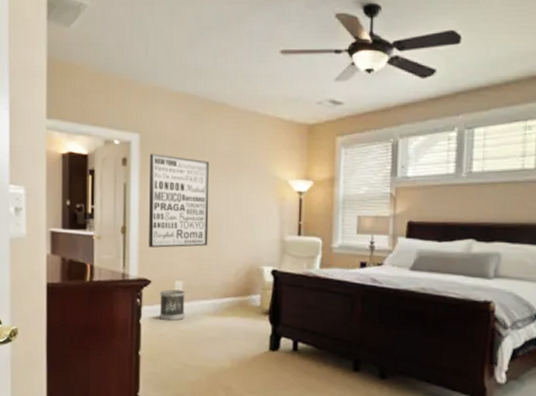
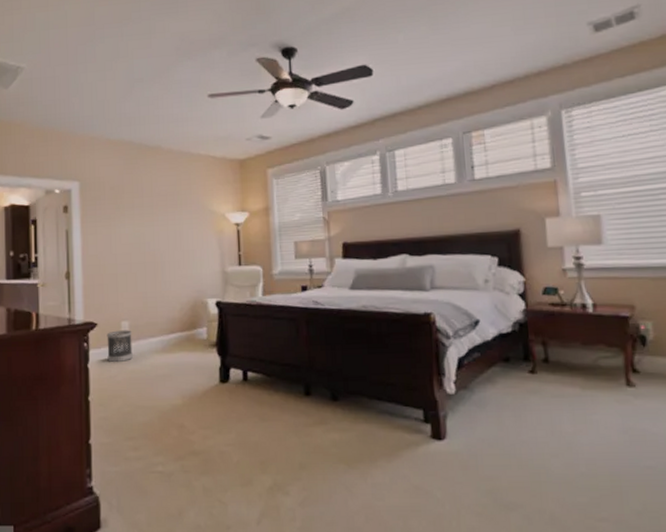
wall art: present [149,153,210,248] -> none [90,198,152,290]

